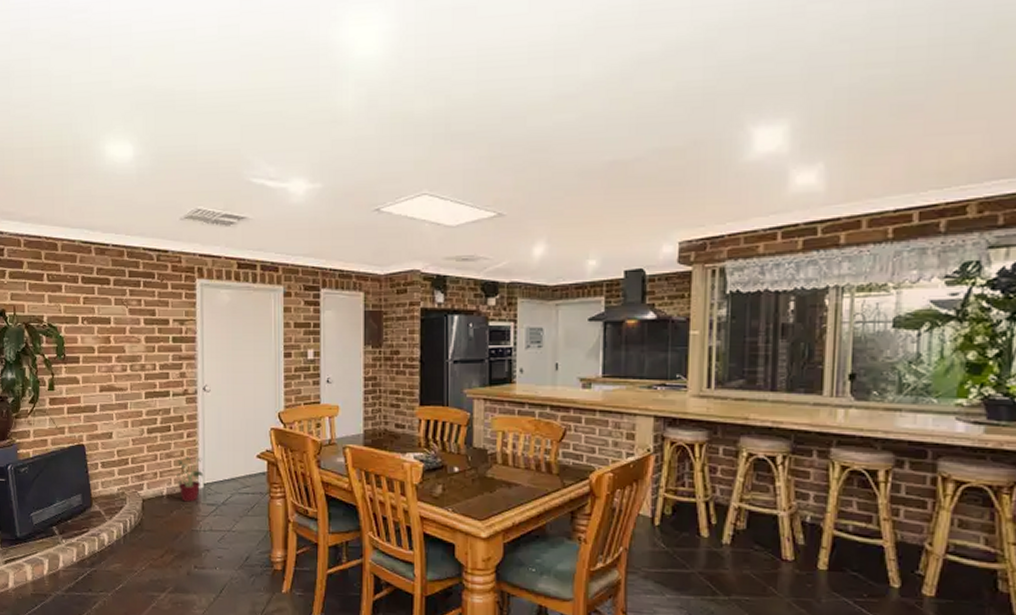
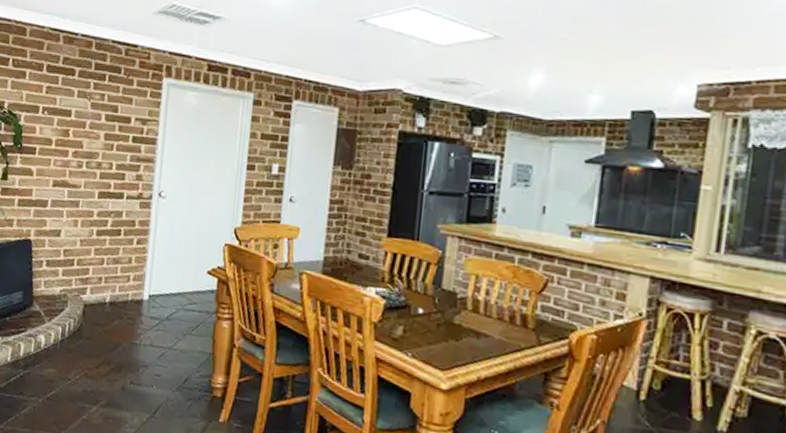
potted plant: present [177,456,204,502] -> none [122,263,151,313]

